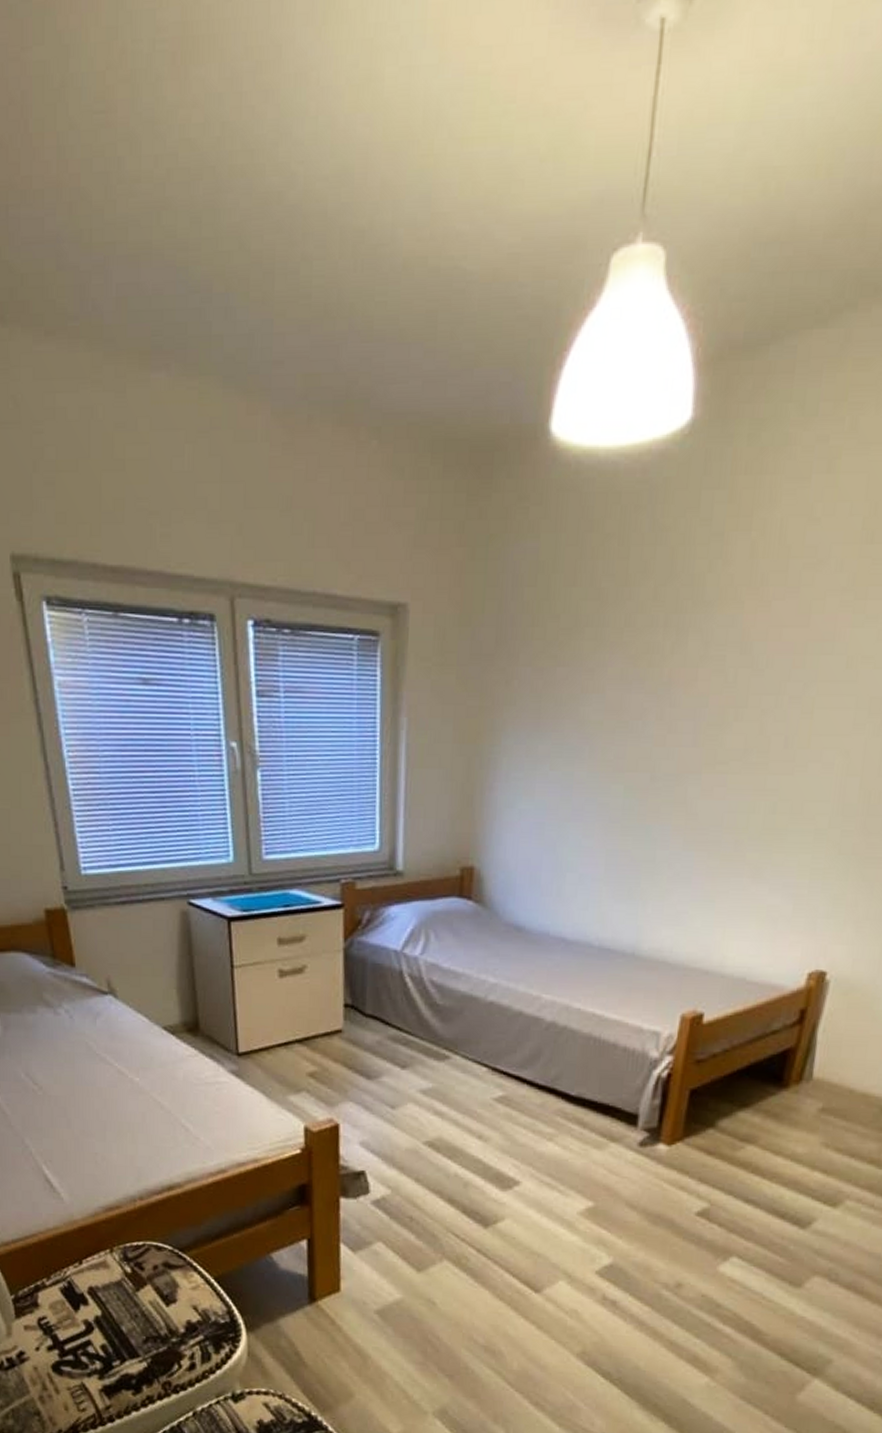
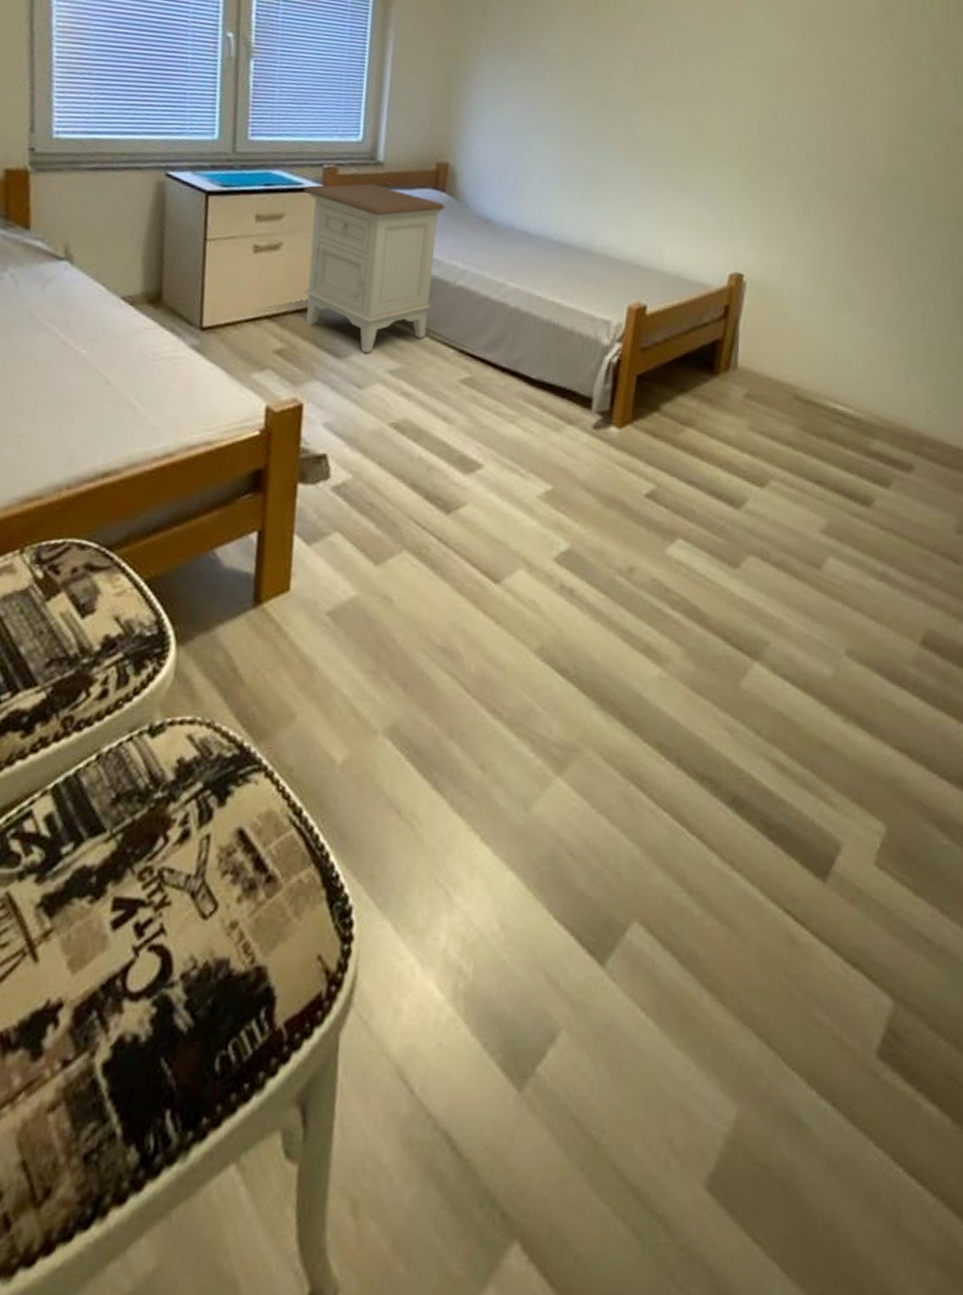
nightstand: none [322,896,472,1074] -> present [303,183,445,354]

